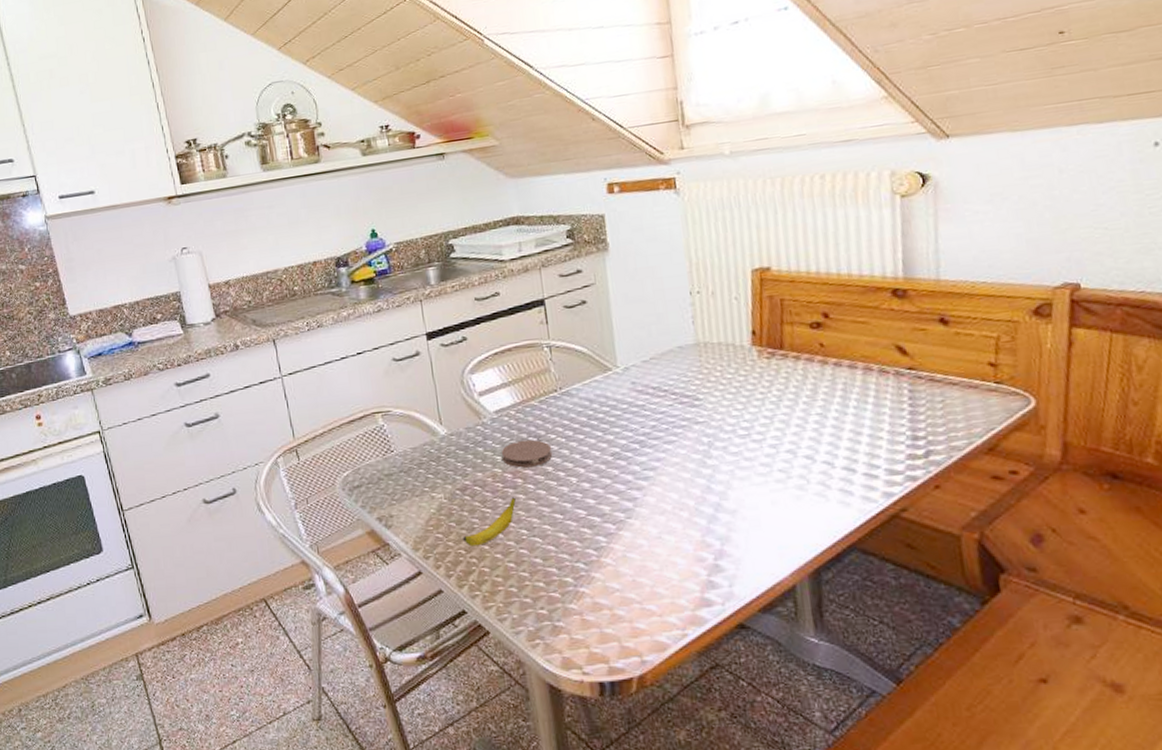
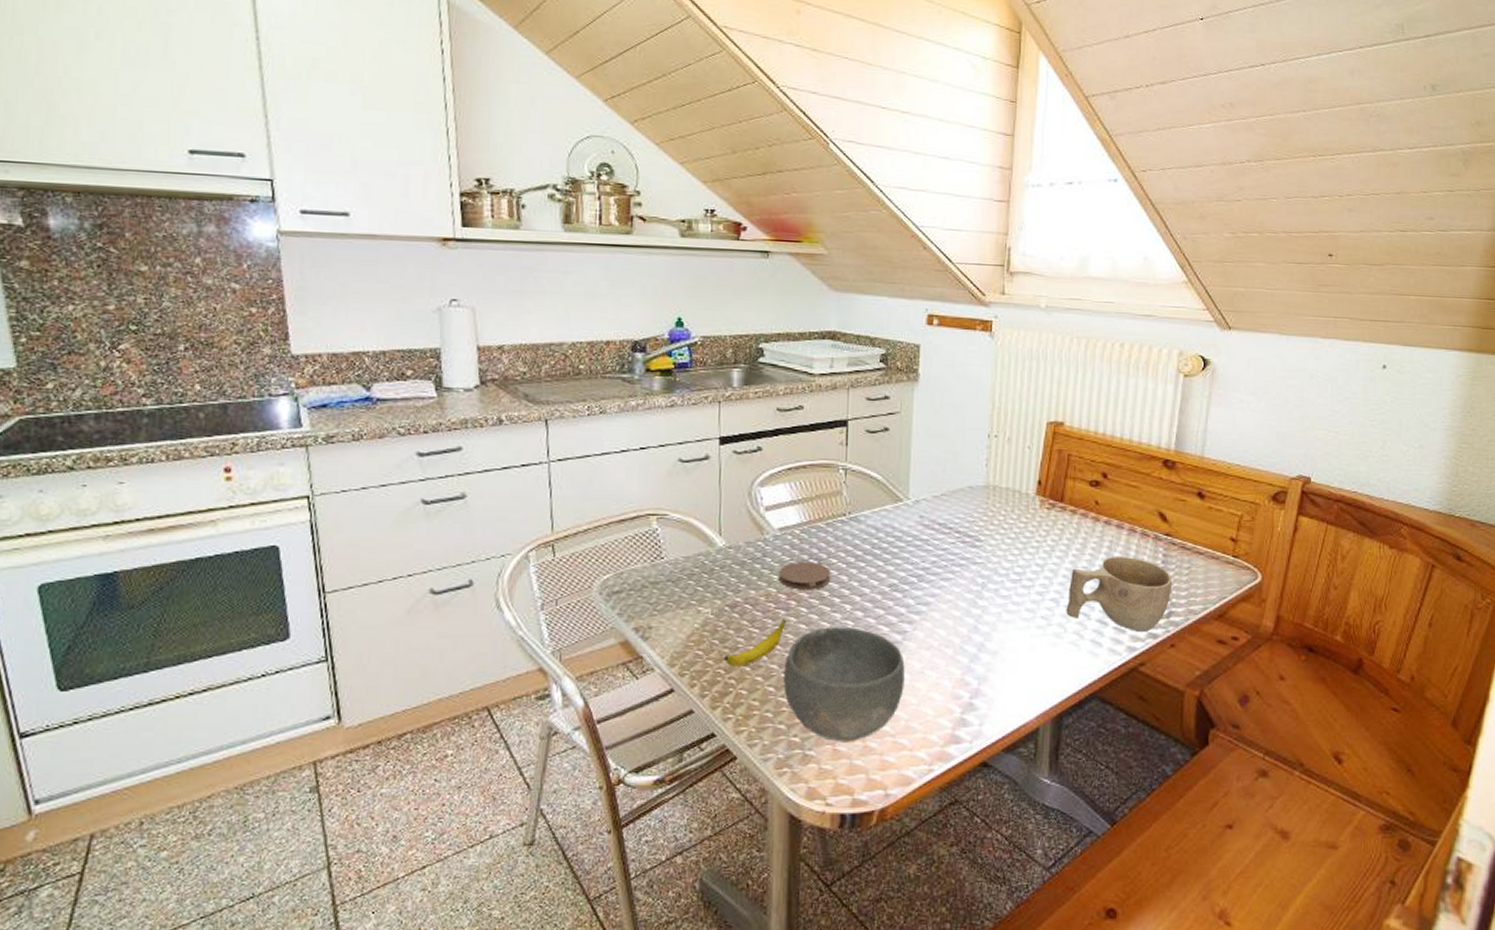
bowl: none [520,498,644,612] -> present [783,627,905,742]
cup: none [804,397,927,476] -> present [1066,557,1173,632]

